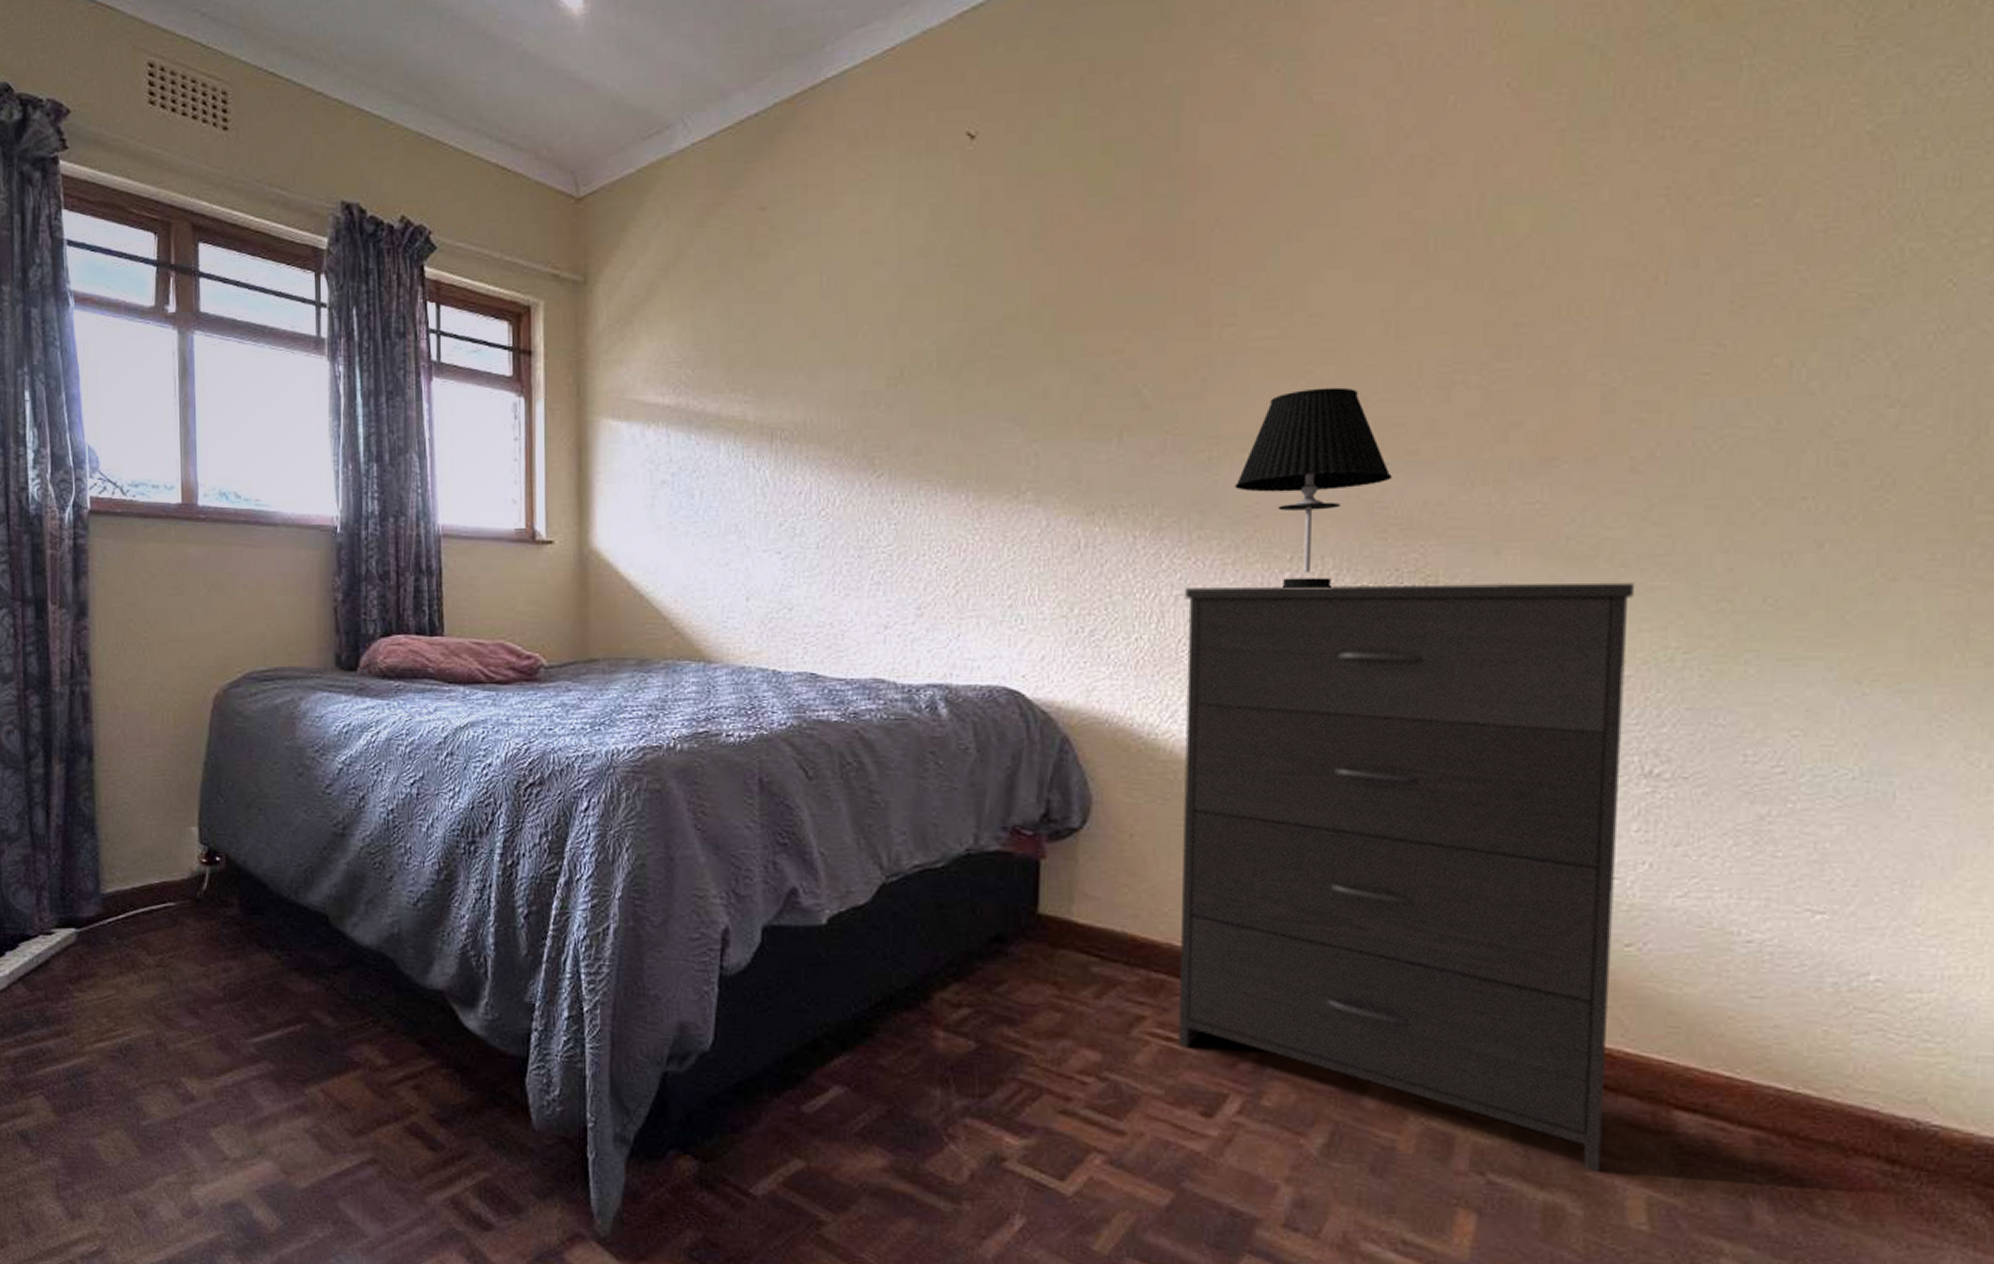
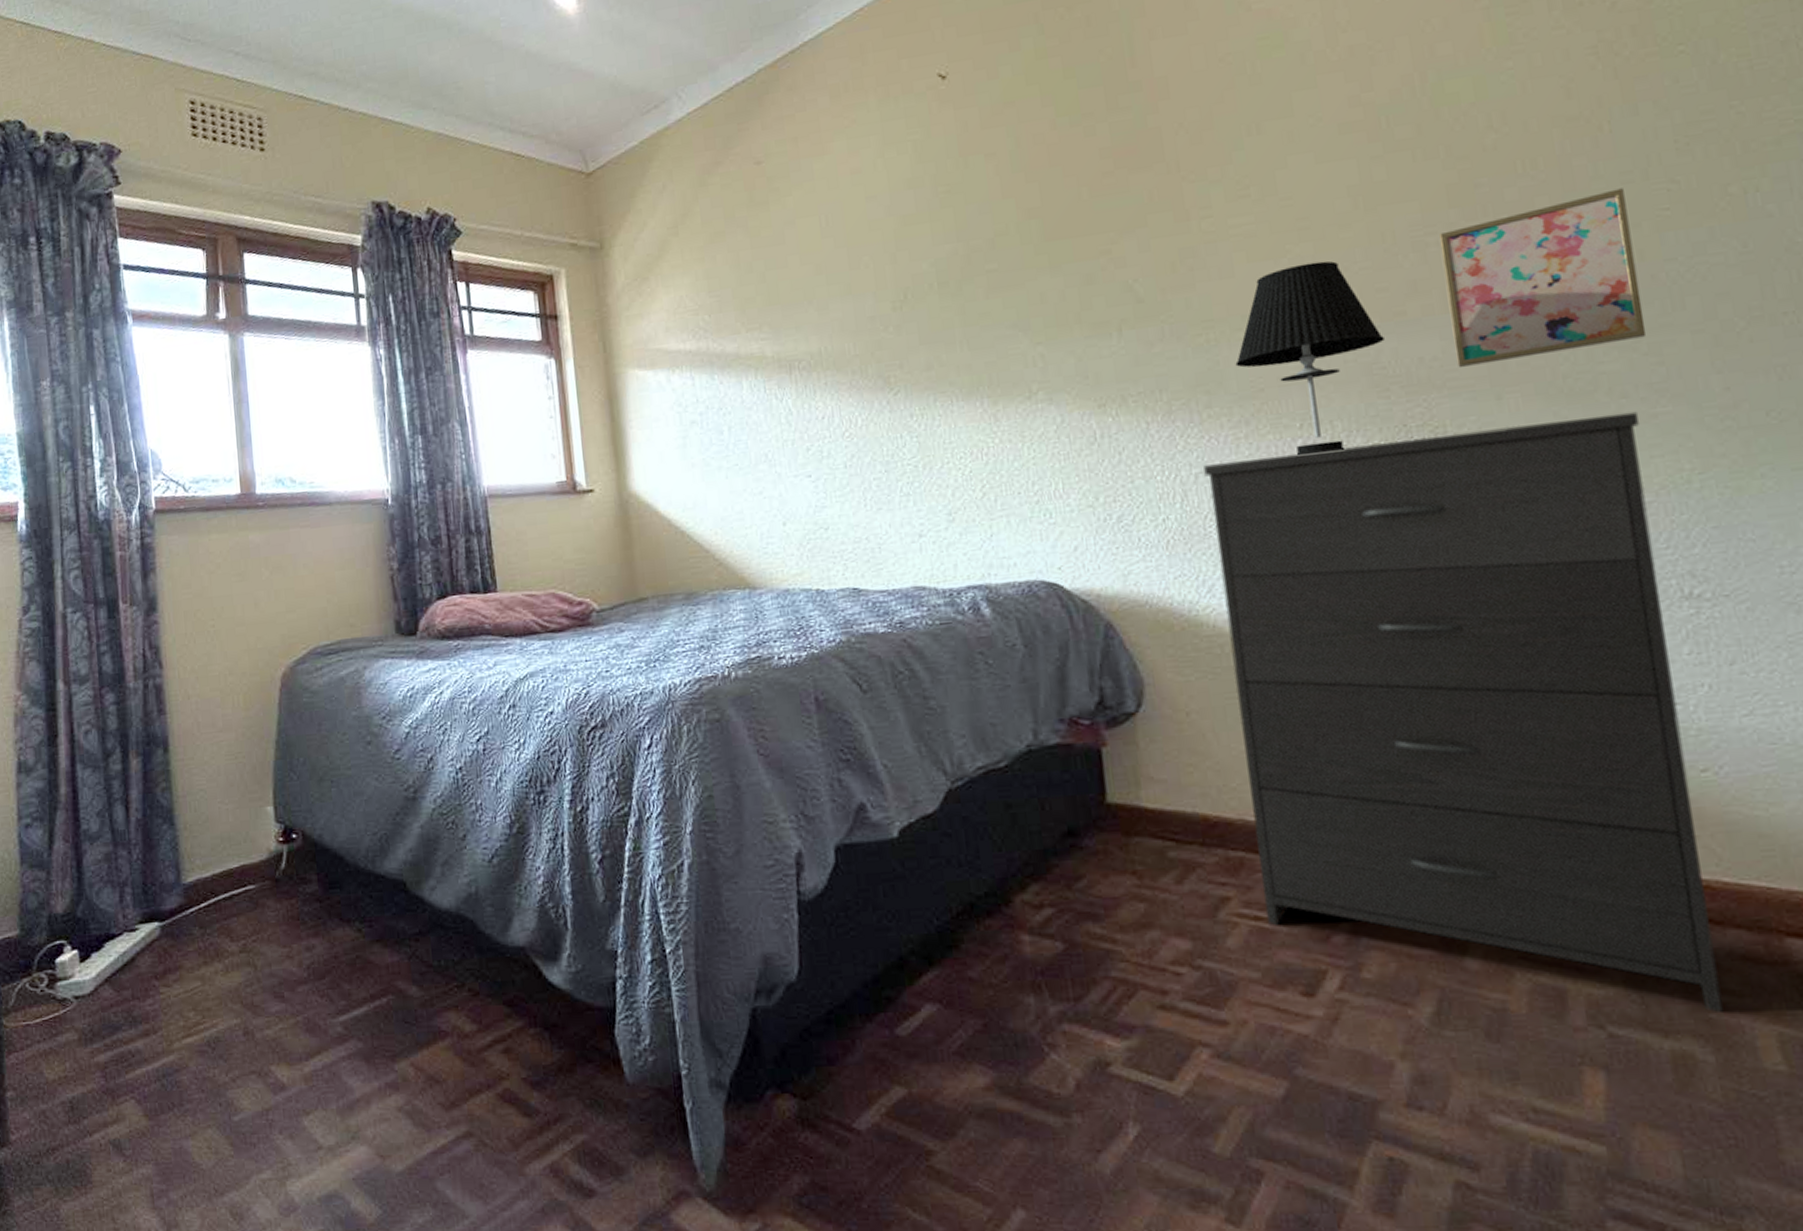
wall art: none [1462,346,1667,517] -> present [1440,188,1647,369]

